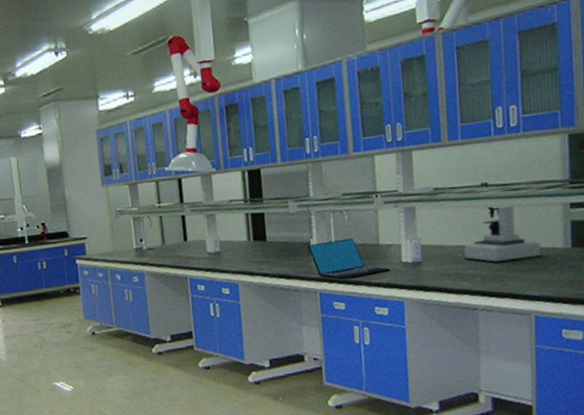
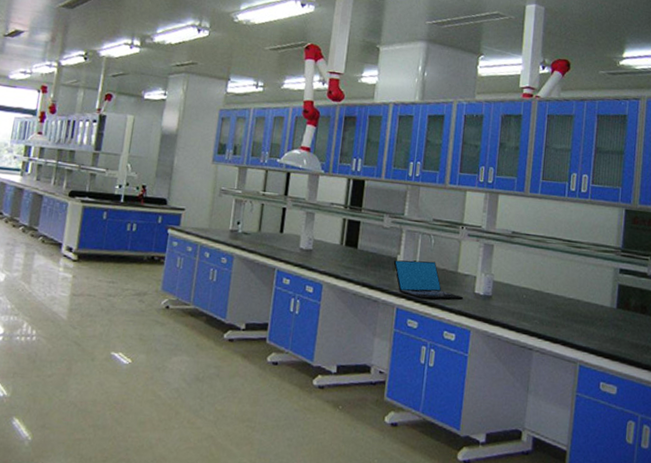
microscope: present [464,181,542,263] -> none [527,234,593,312]

